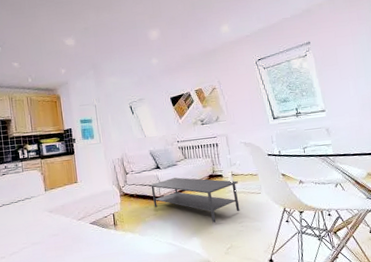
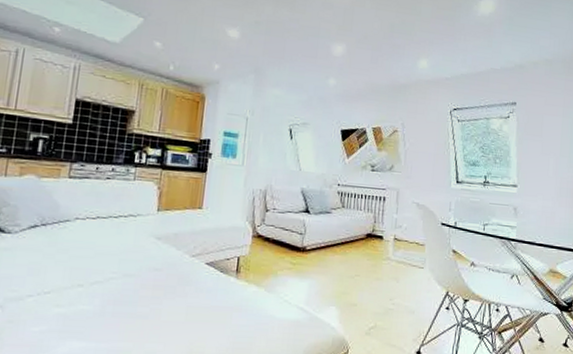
coffee table: present [148,177,240,223] -> none [290,227,400,293]

